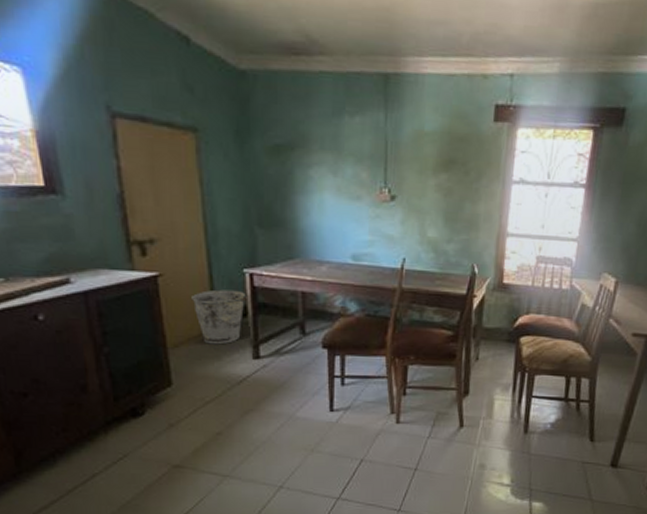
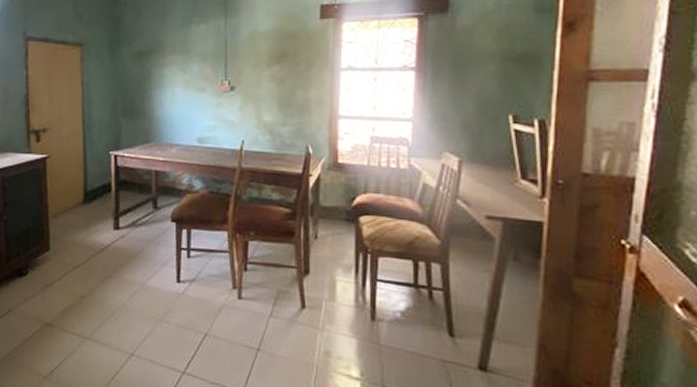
bucket: present [191,289,249,345] -> none [69,168,113,216]

